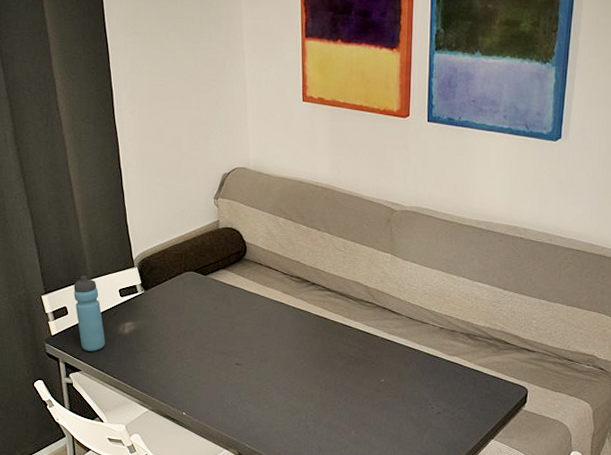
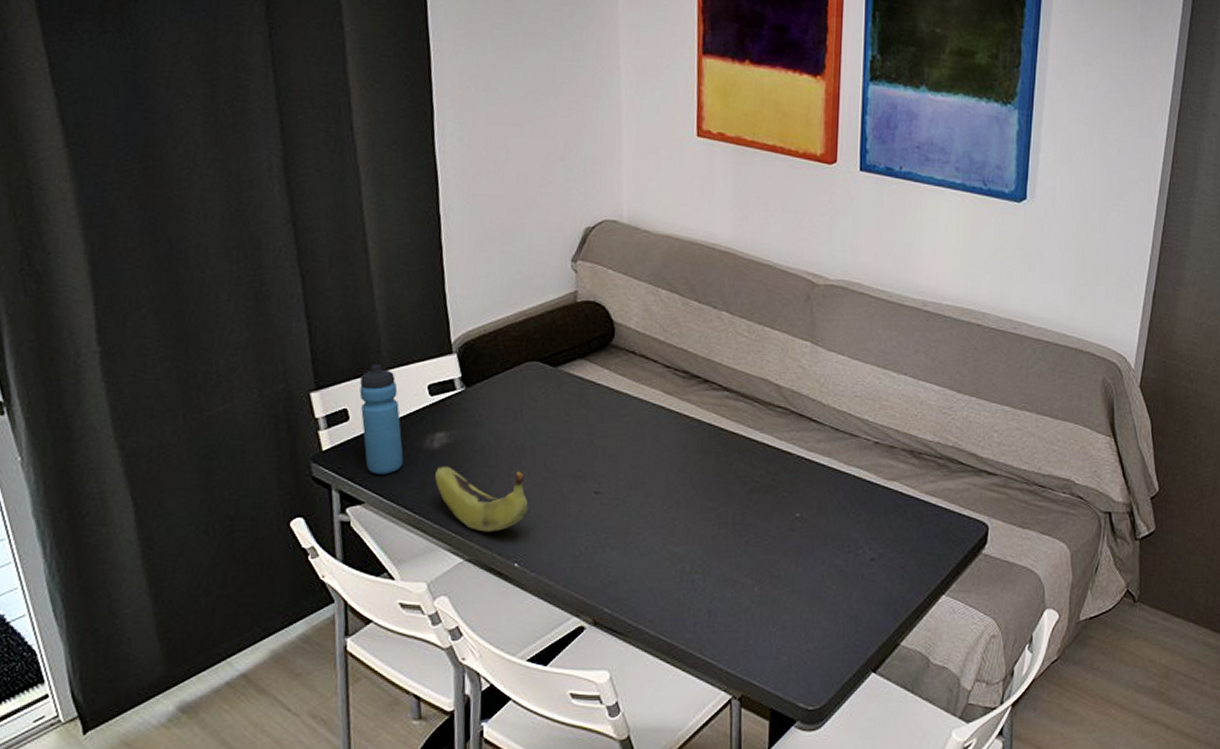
banana: none [127,345,191,391] -> present [435,465,528,533]

